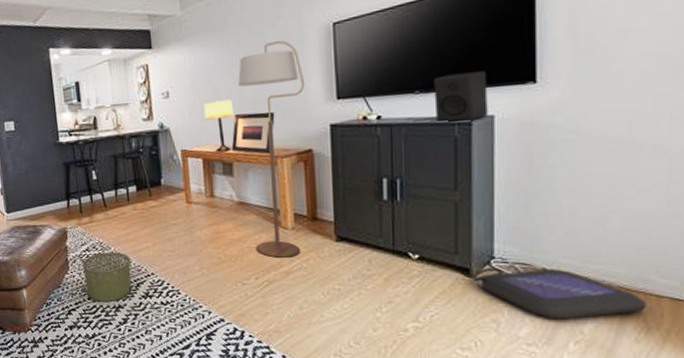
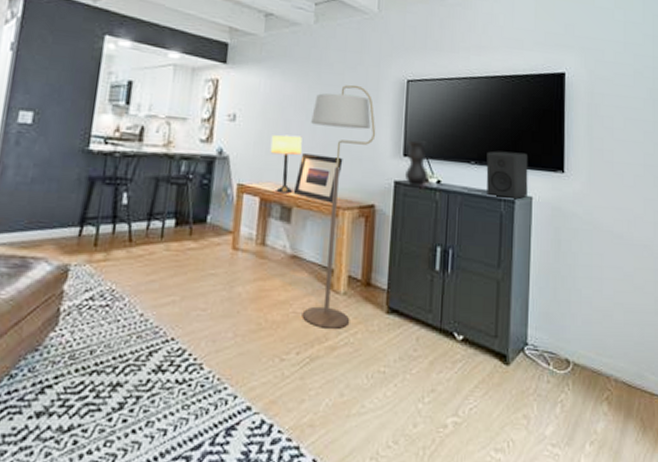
basket: present [81,251,132,303] -> none [76,303,150,378]
vase: none [340,80,367,127] -> present [404,140,429,188]
pet bed: present [470,268,647,319] -> none [506,355,643,416]

